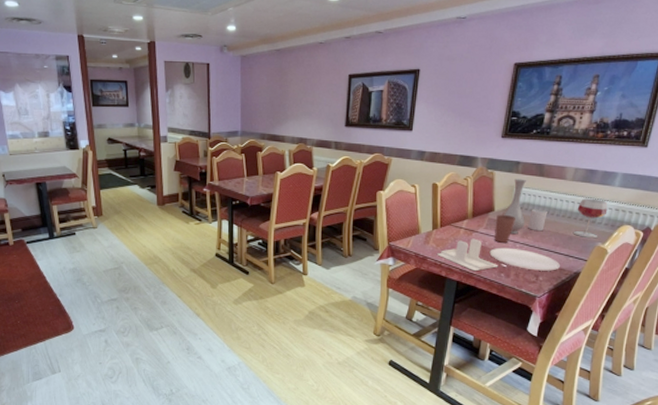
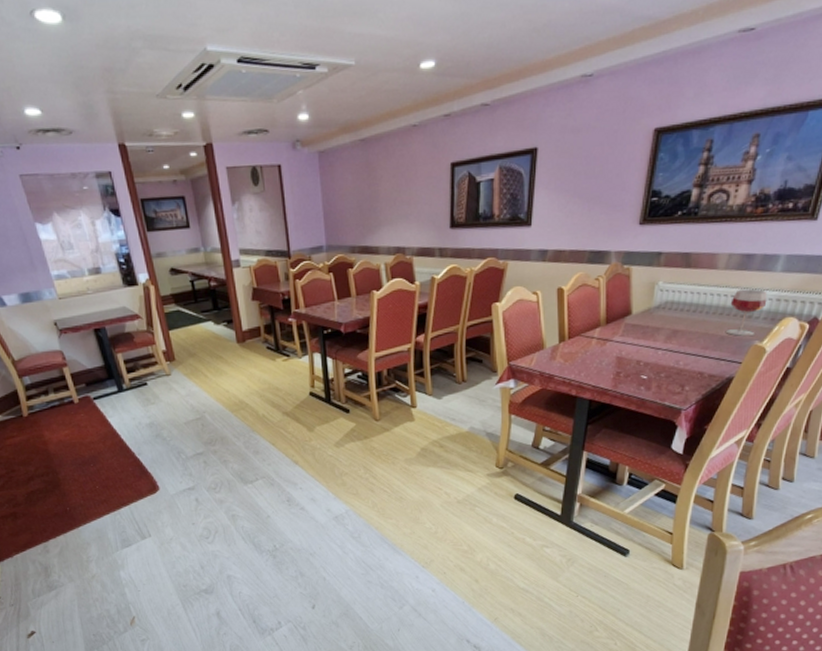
napkin holder: present [436,238,498,272] -> none [564,349,637,387]
plate: present [489,247,561,271] -> none [627,355,711,380]
cup: present [495,214,517,244] -> none [632,317,658,352]
vase: present [501,179,526,233] -> none [640,273,669,339]
cup: present [528,209,547,232] -> none [672,307,695,334]

